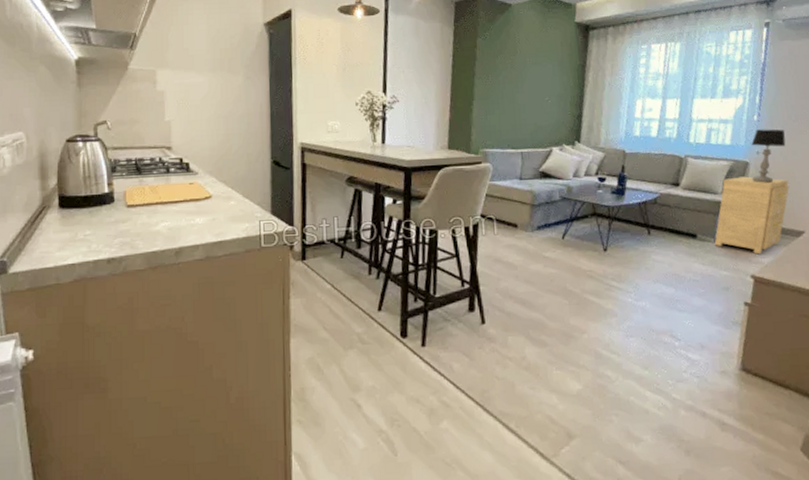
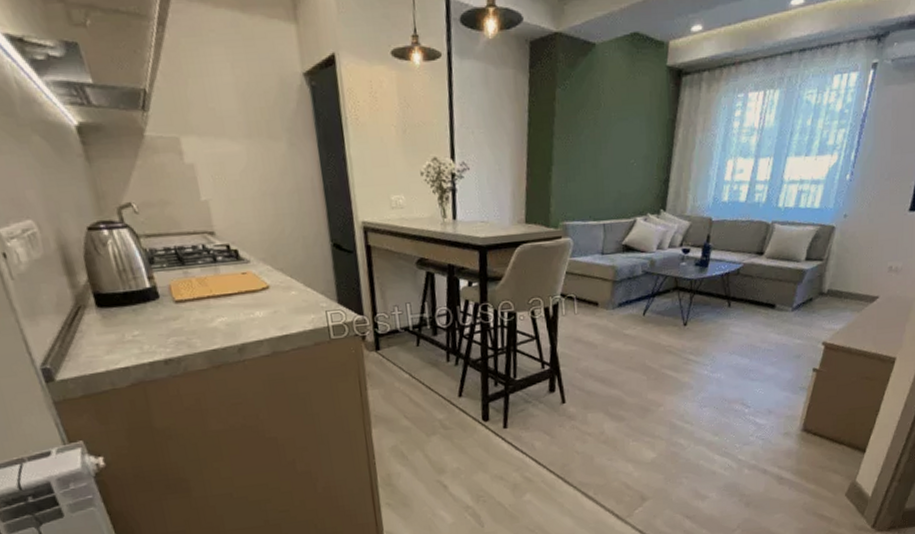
side table: present [714,176,789,255] -> none [791,241,871,322]
table lamp: present [751,129,786,183] -> none [836,189,876,249]

